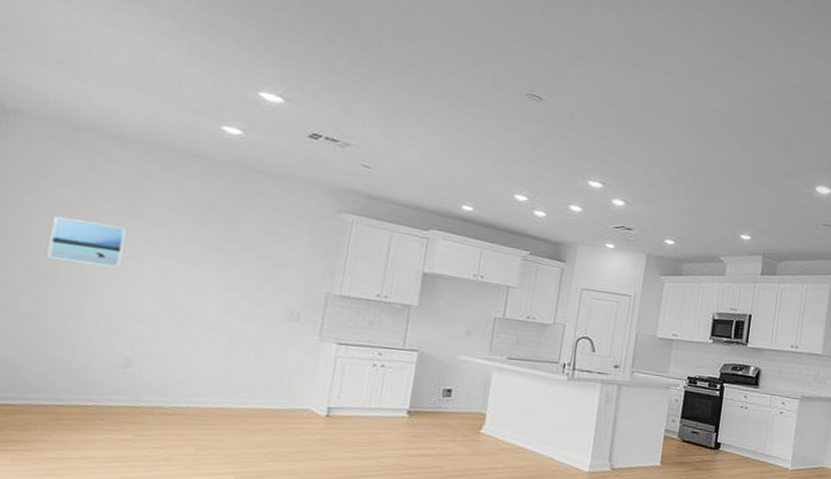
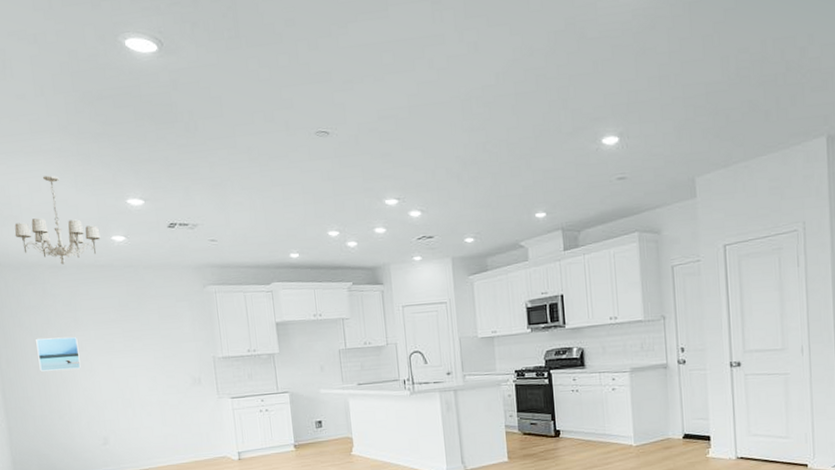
chandelier: none [67,31,206,140] -> present [14,175,101,265]

